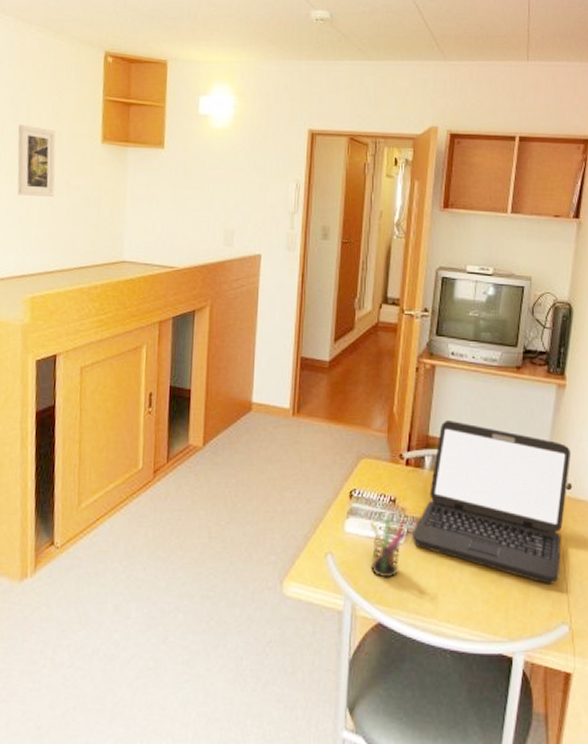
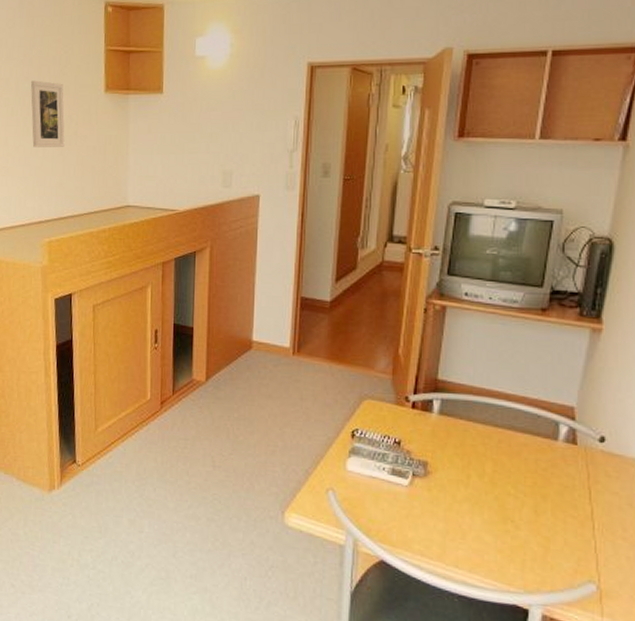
pen holder: present [370,518,408,578] -> none [373,459,414,519]
laptop: present [412,419,572,584] -> none [418,363,606,541]

